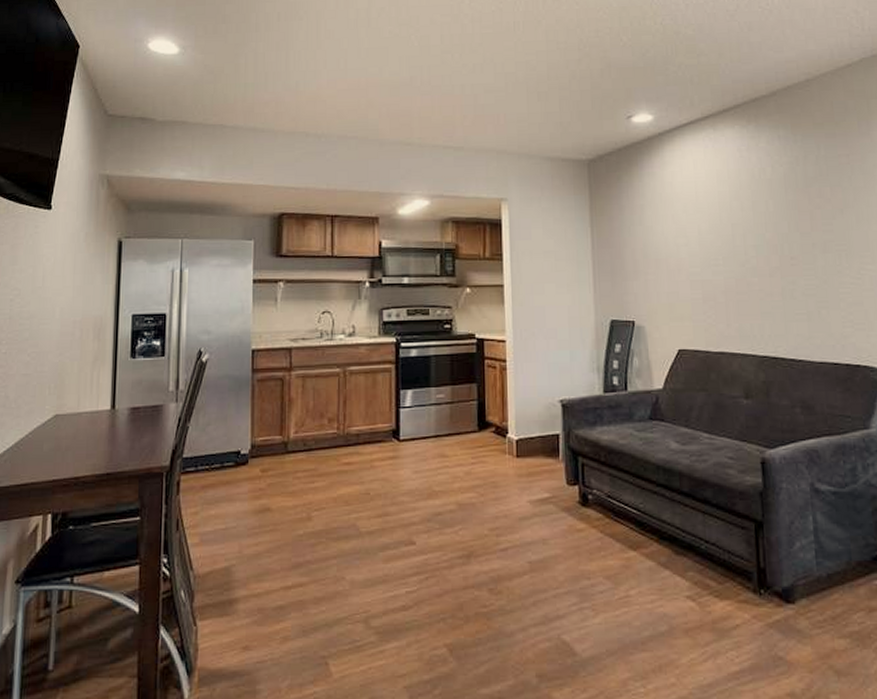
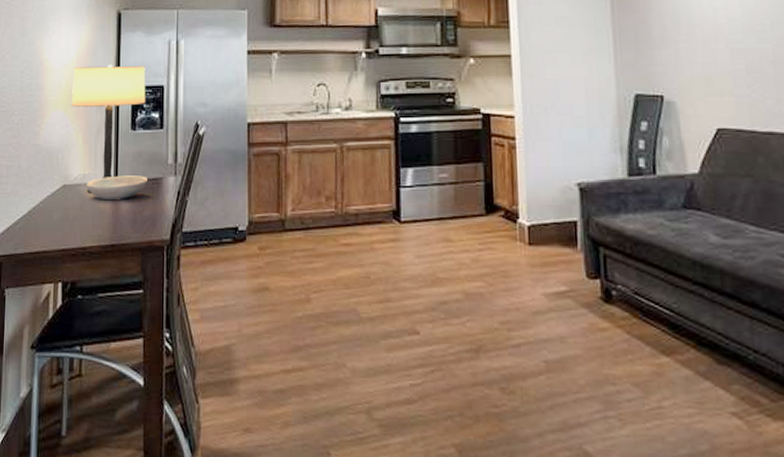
table lamp: none [65,291,147,422] -> present [71,63,146,193]
dish: none [81,403,147,429] -> present [87,175,147,201]

